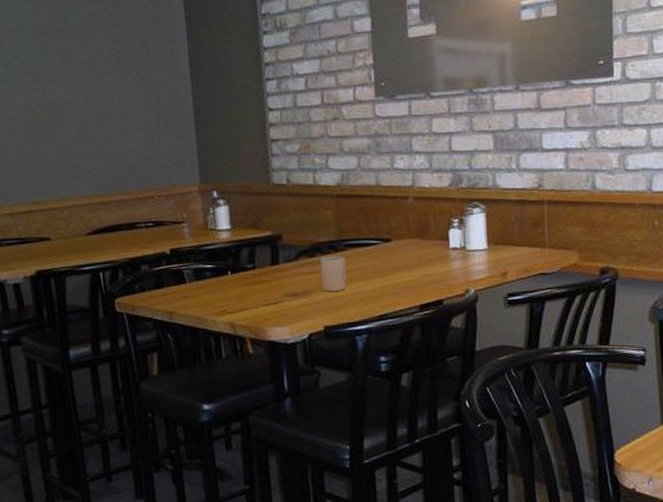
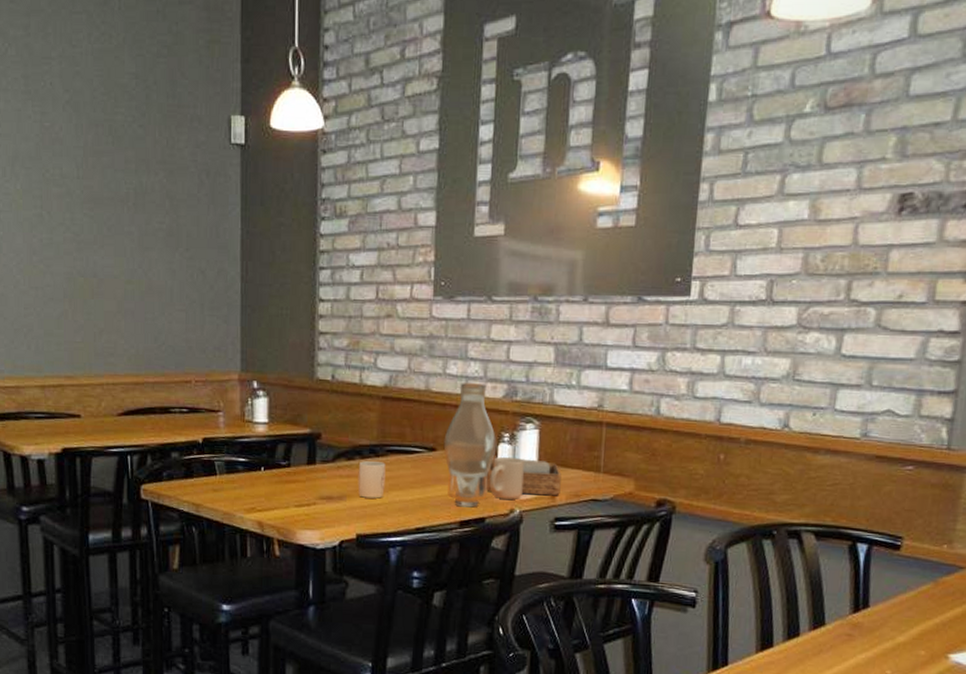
vase: none [397,175,448,292] -> present [443,383,497,508]
napkin holder: none [440,241,511,275] -> present [485,458,562,496]
cup: none [444,240,476,281] -> present [489,456,524,500]

